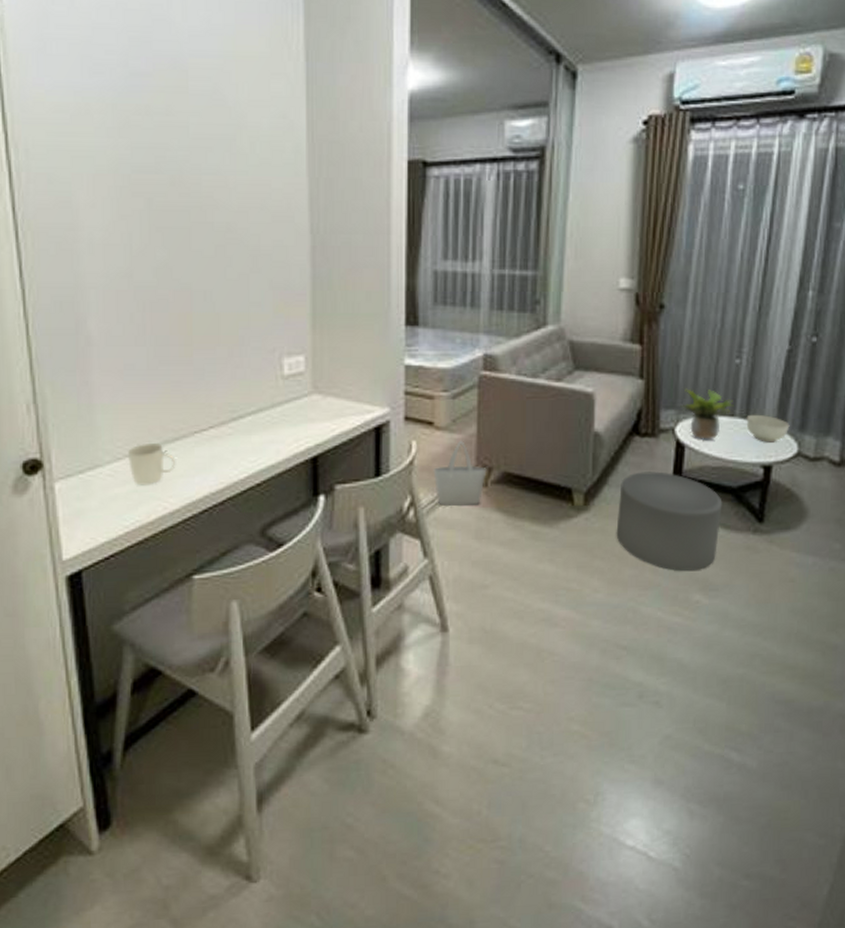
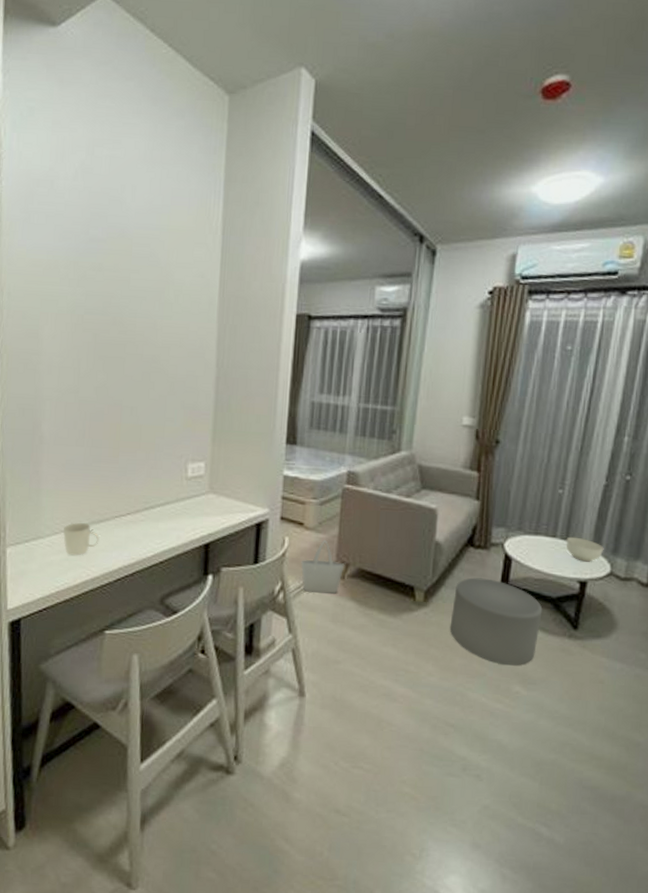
potted plant: present [680,388,734,439] -> none [510,511,556,555]

